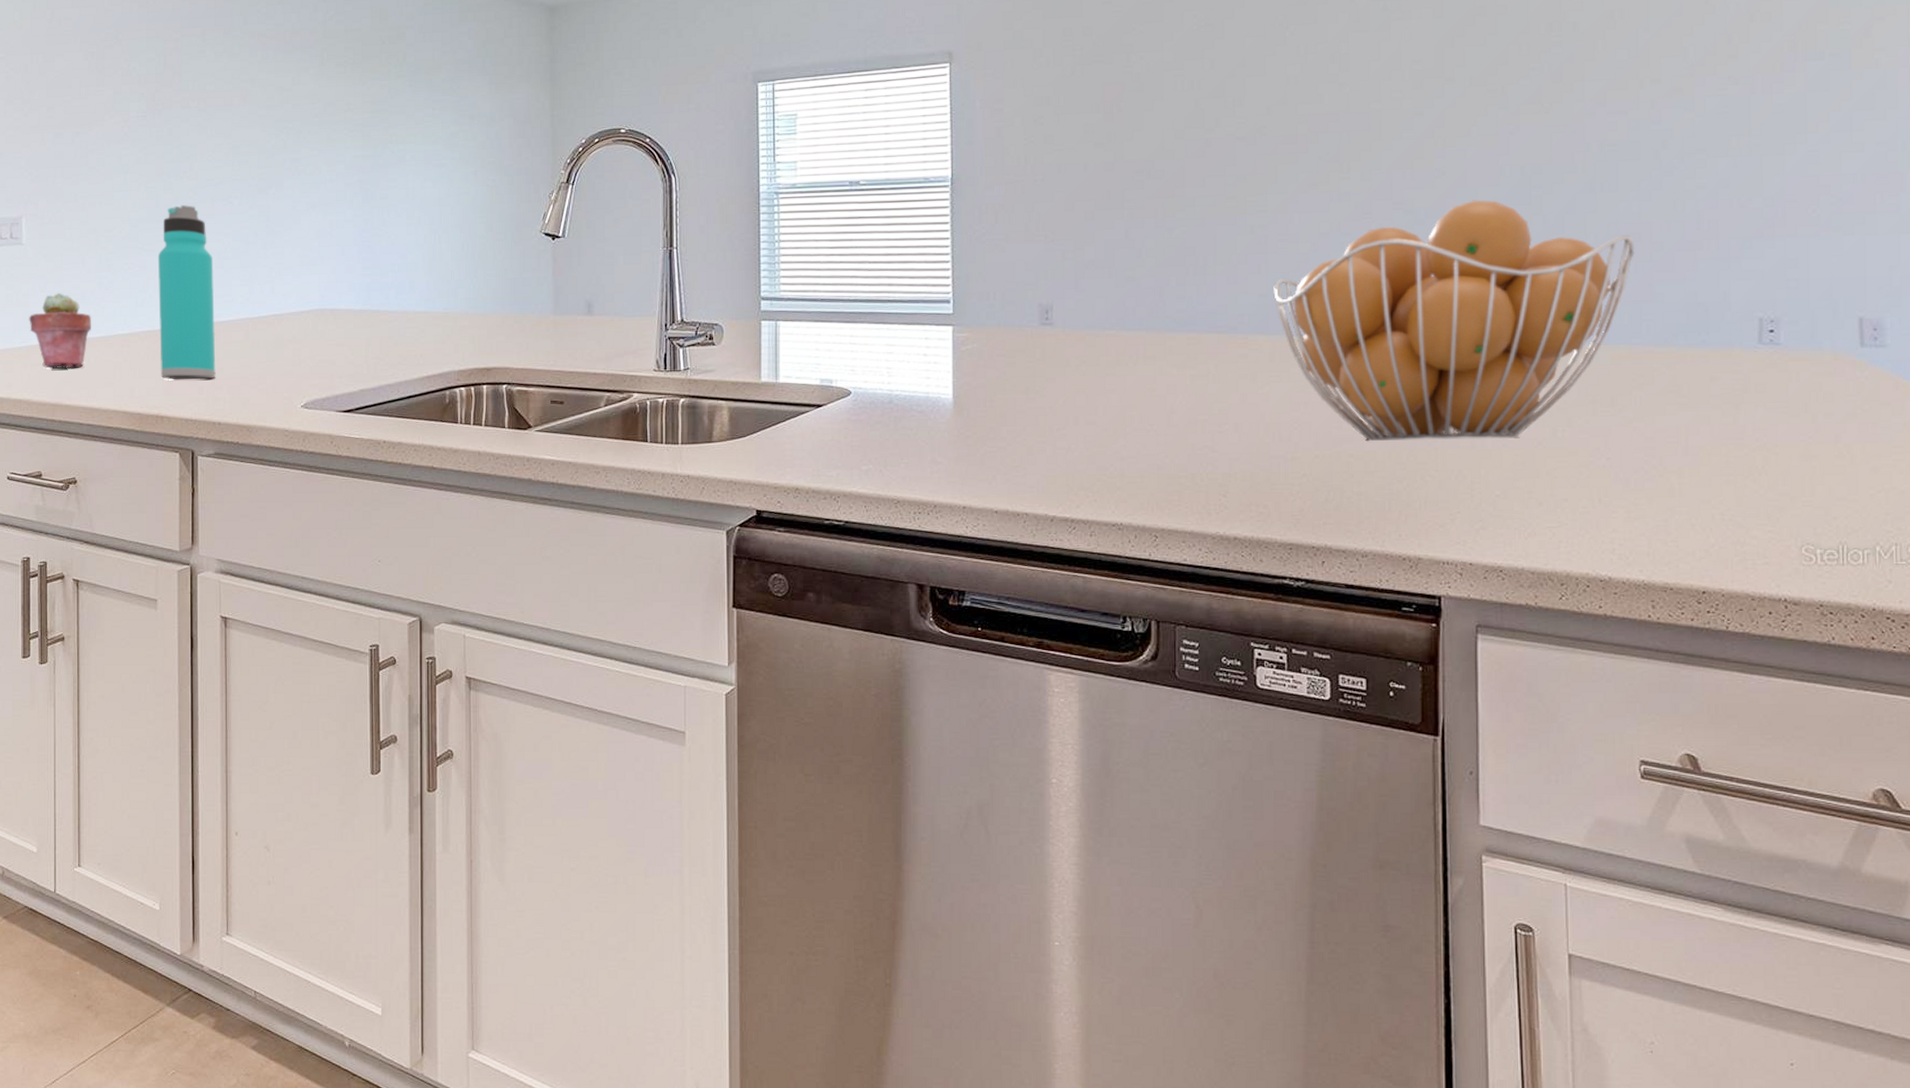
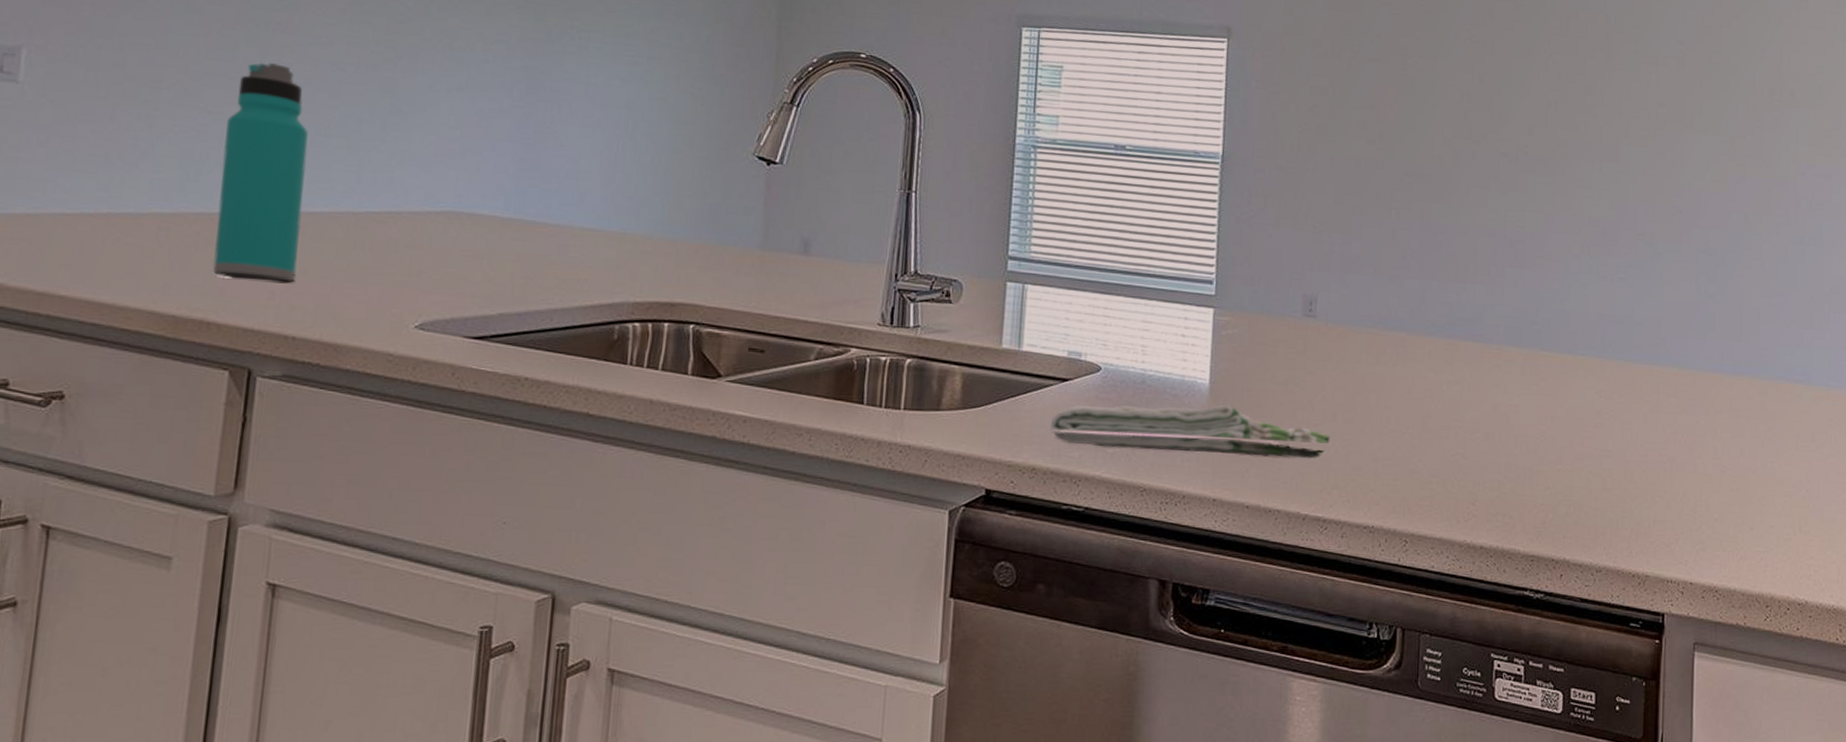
potted succulent: present [29,293,91,369] -> none [14,151,115,250]
dish towel: none [808,418,1074,465] -> present [1050,405,1330,459]
fruit basket: present [1273,199,1635,441] -> none [1527,239,1834,466]

